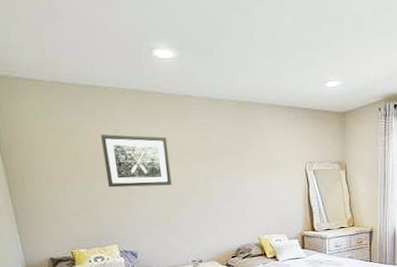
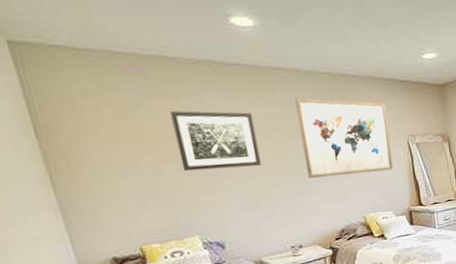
wall art: none [204,124,290,200] -> present [295,98,394,179]

